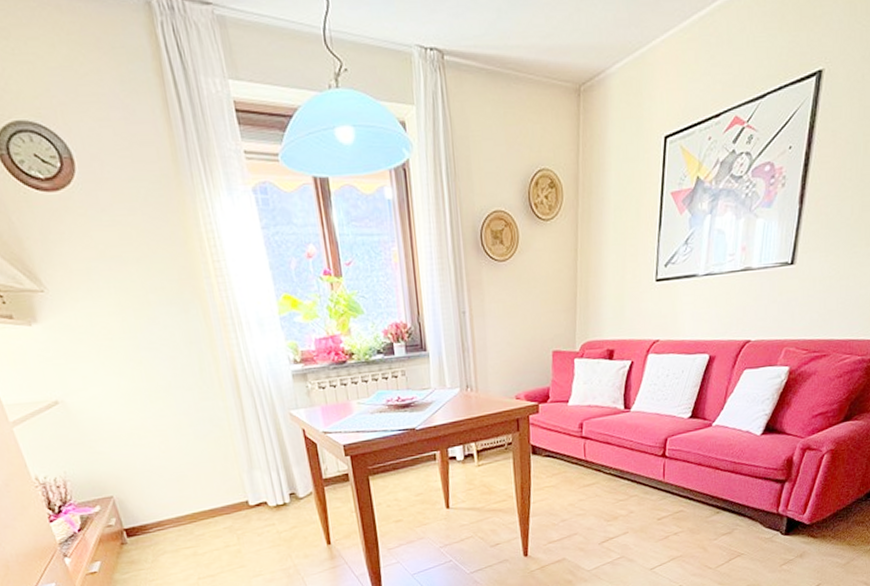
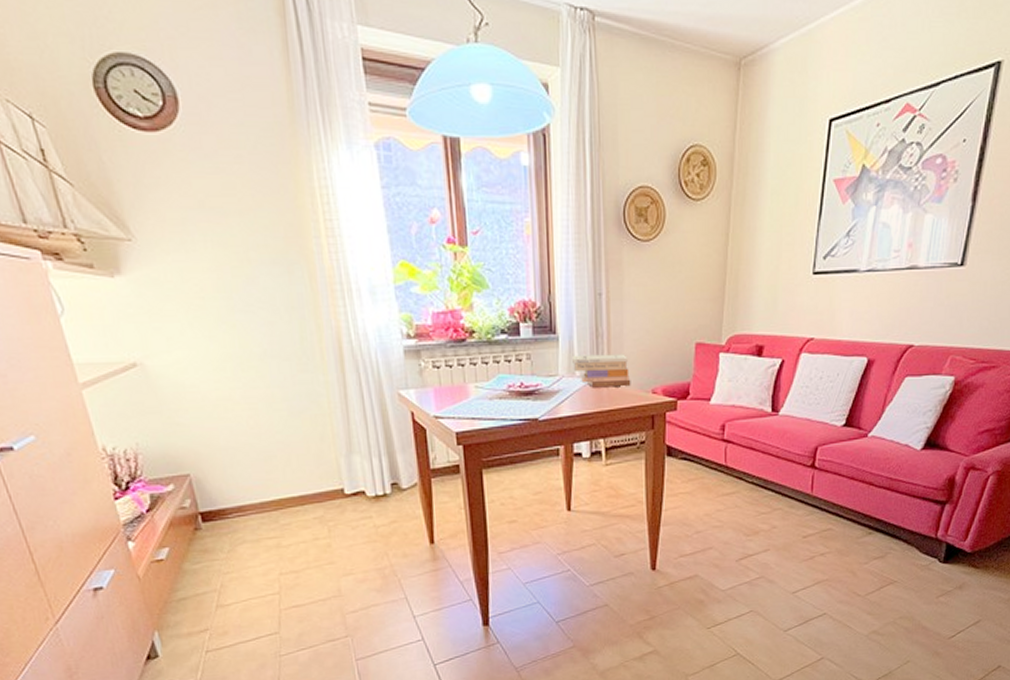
books: none [442,365,497,398] -> present [572,354,631,388]

